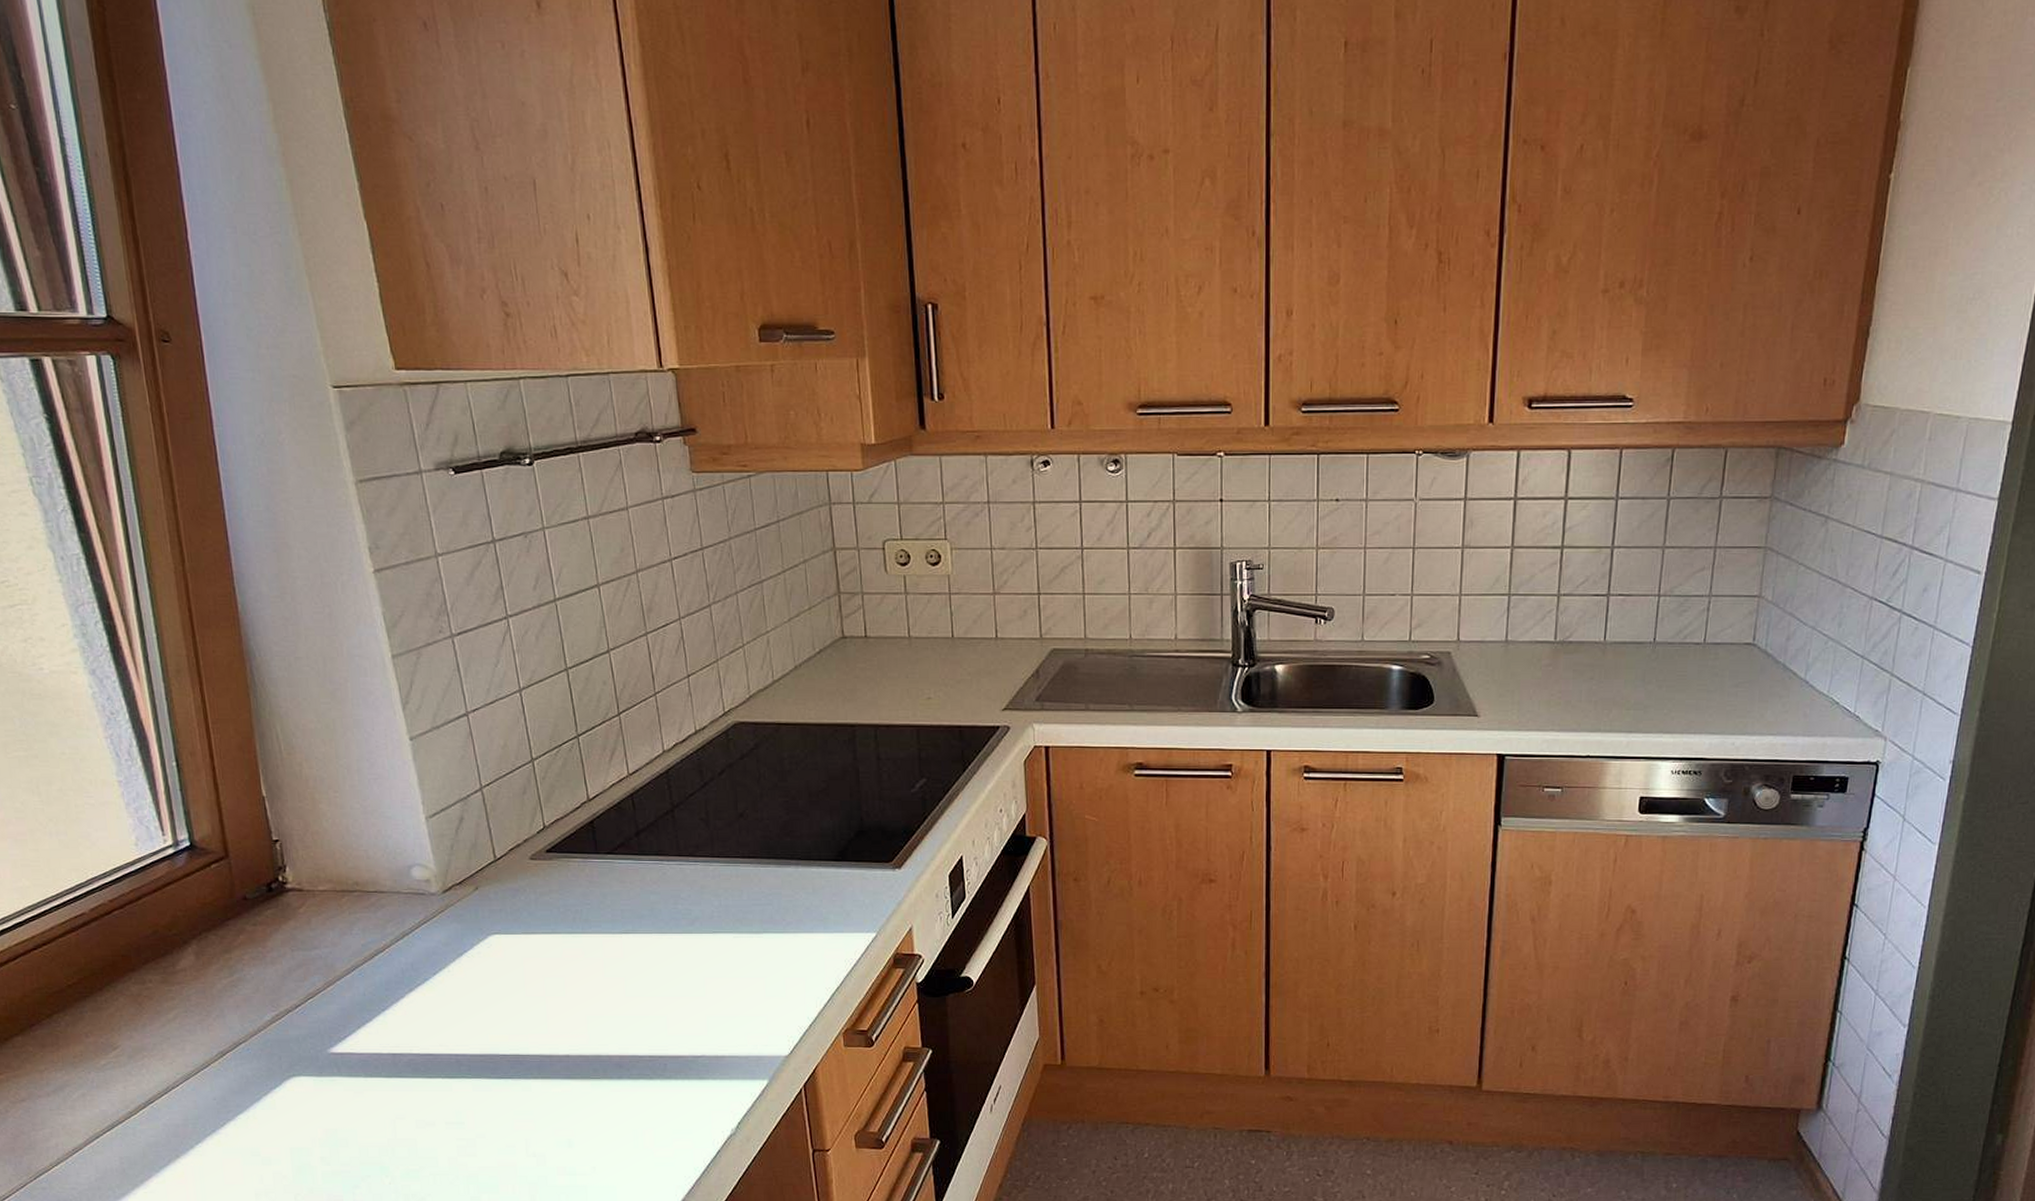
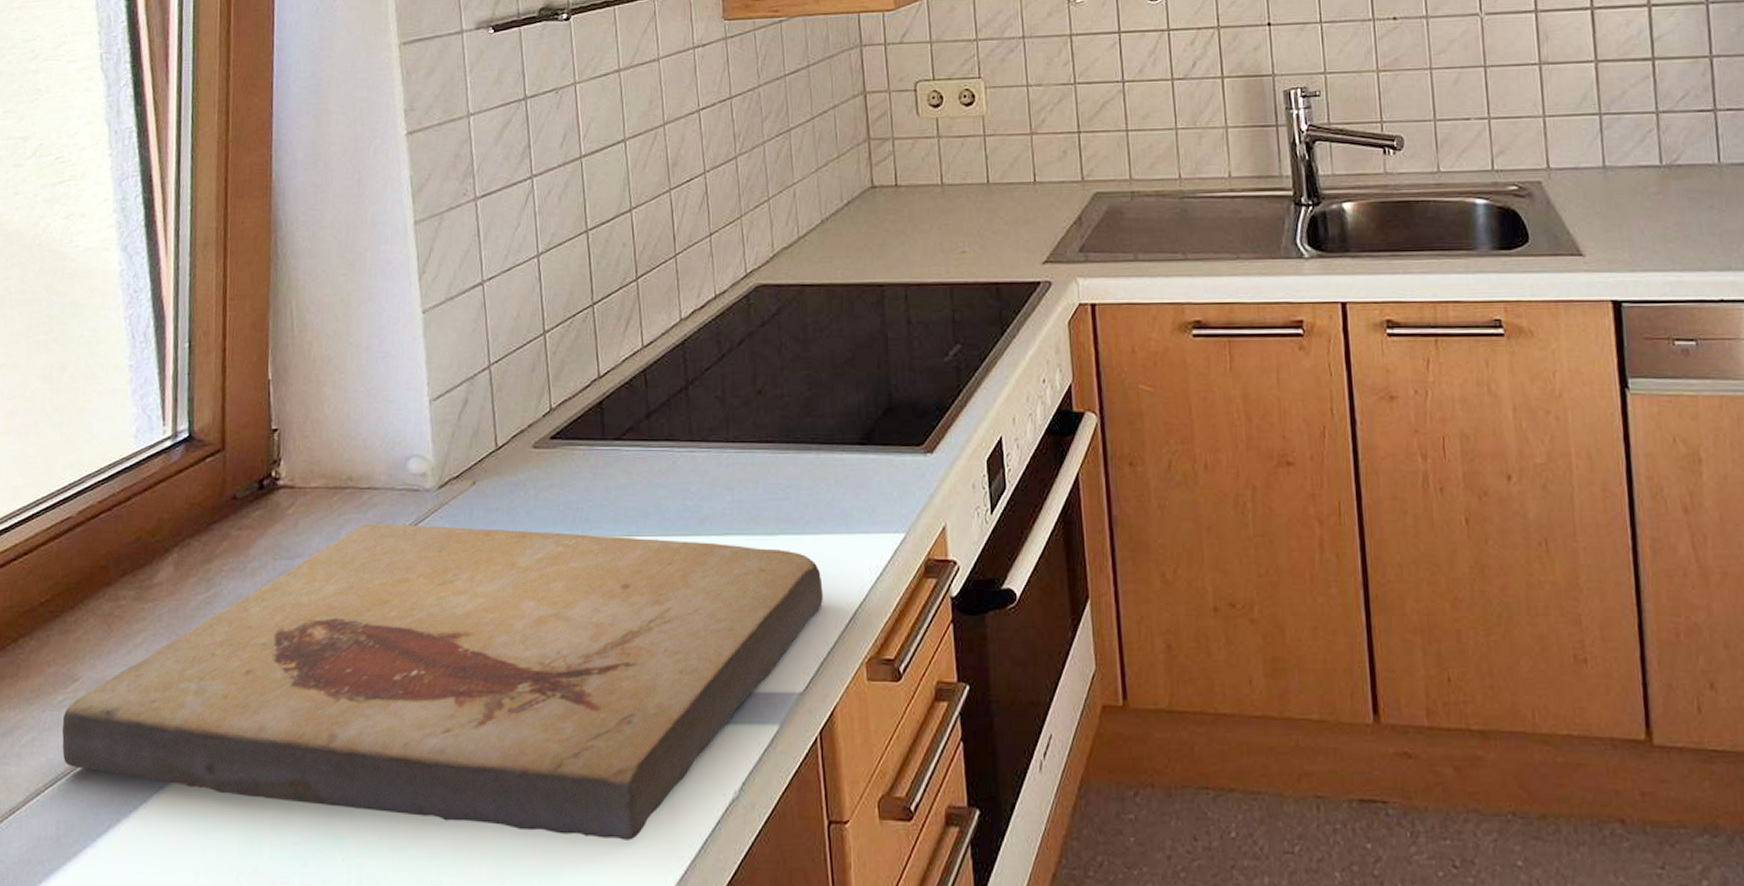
fish fossil: none [109,921,804,1166] -> present [61,523,823,840]

